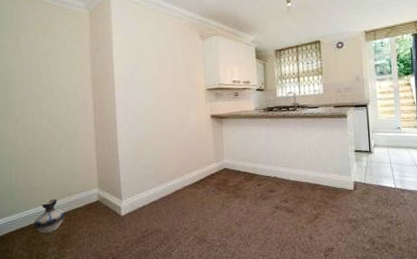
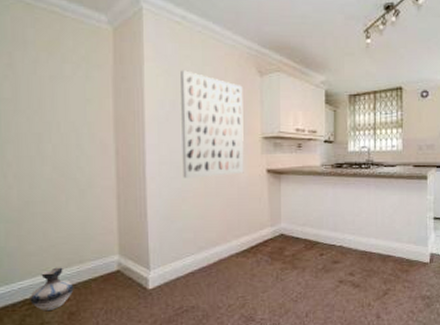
wall art: none [140,39,193,125] -> present [181,70,244,178]

